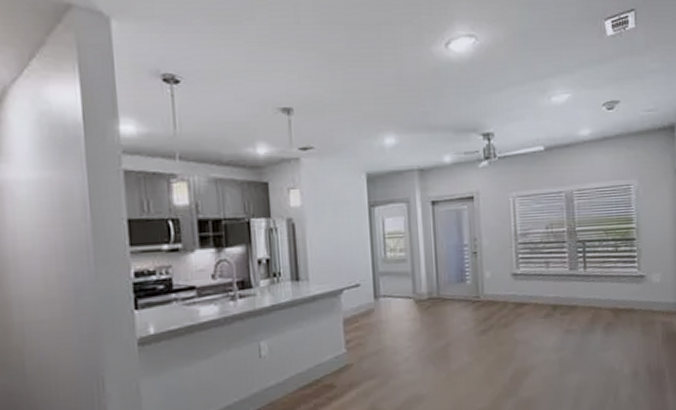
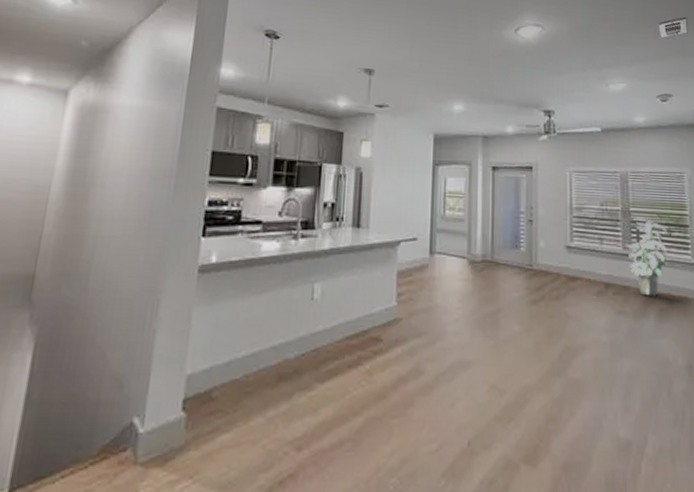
indoor plant: none [571,235,618,313] -> present [624,217,671,296]

